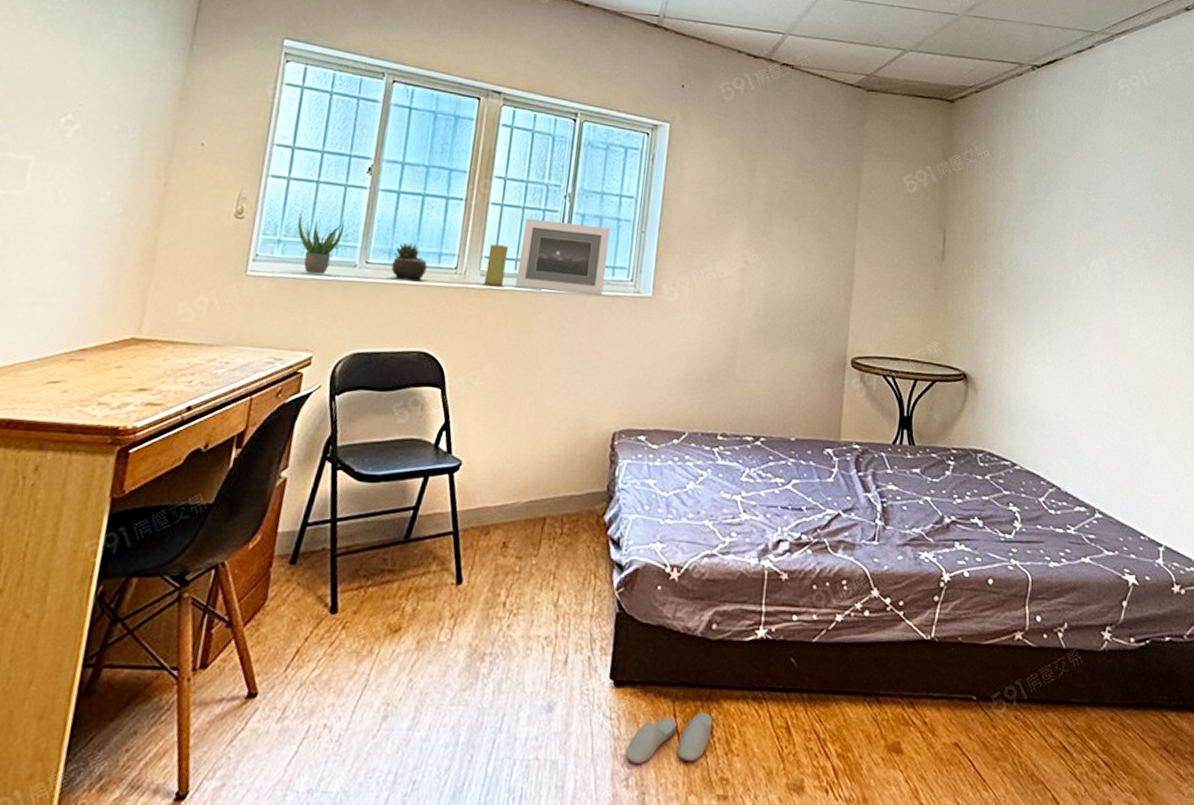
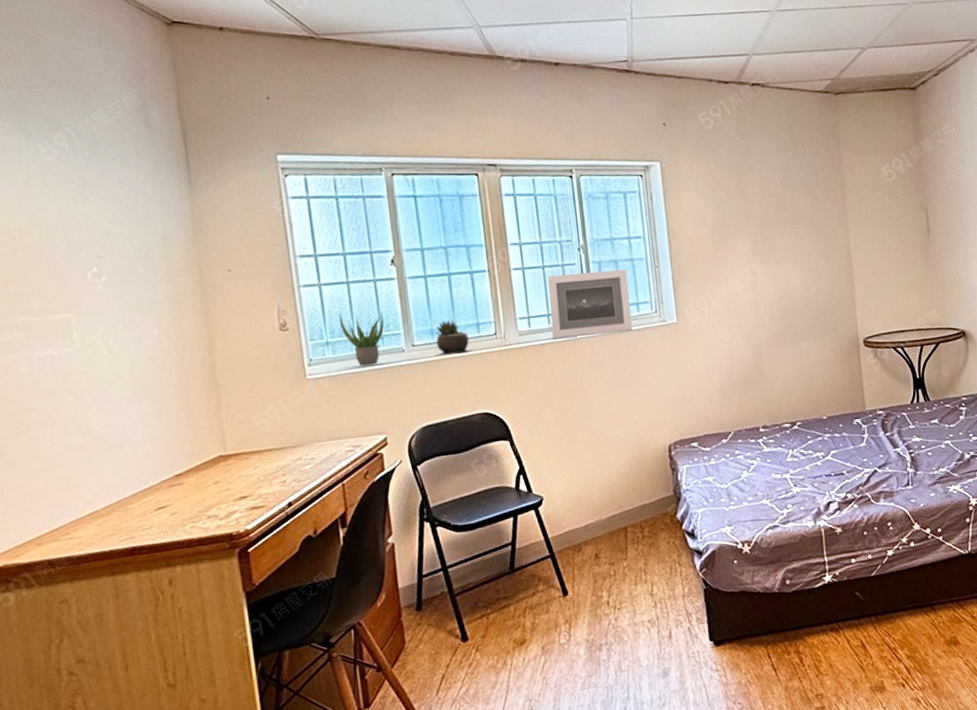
candle: present [481,244,509,288] -> none [521,304,544,344]
slippers: present [625,712,713,765] -> none [734,648,802,700]

